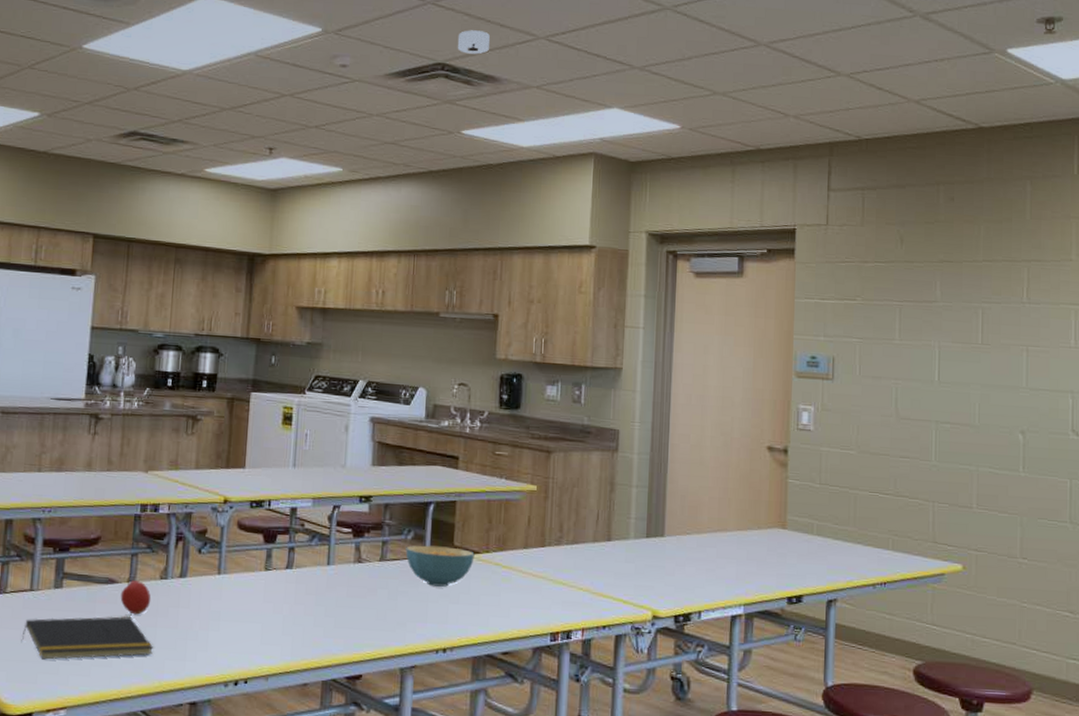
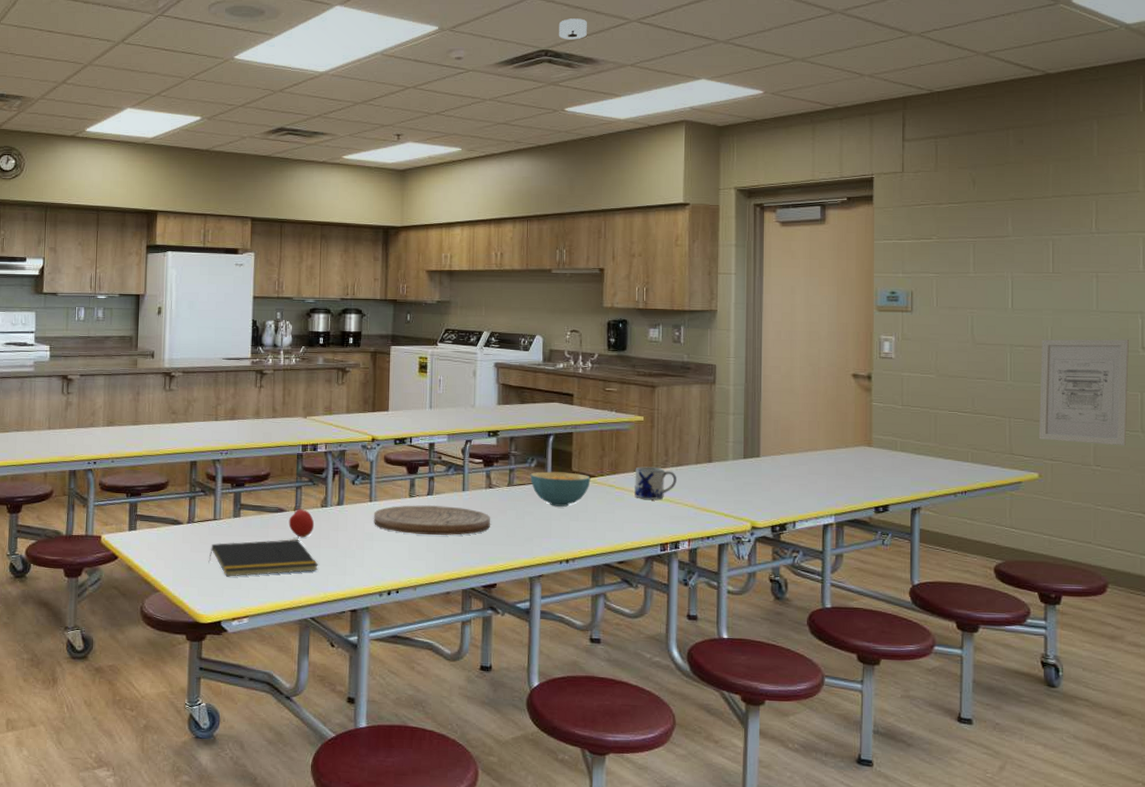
cutting board: none [222,579,358,617] -> present [374,505,490,535]
mug: none [523,543,572,582] -> present [634,466,677,500]
wall art: none [963,416,1059,538] -> present [1038,339,1129,446]

